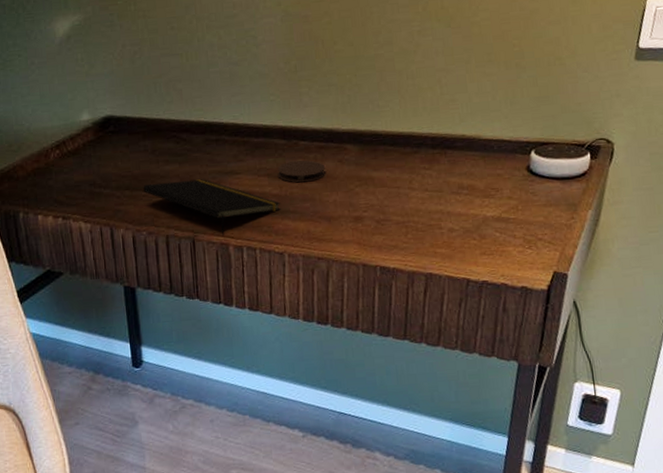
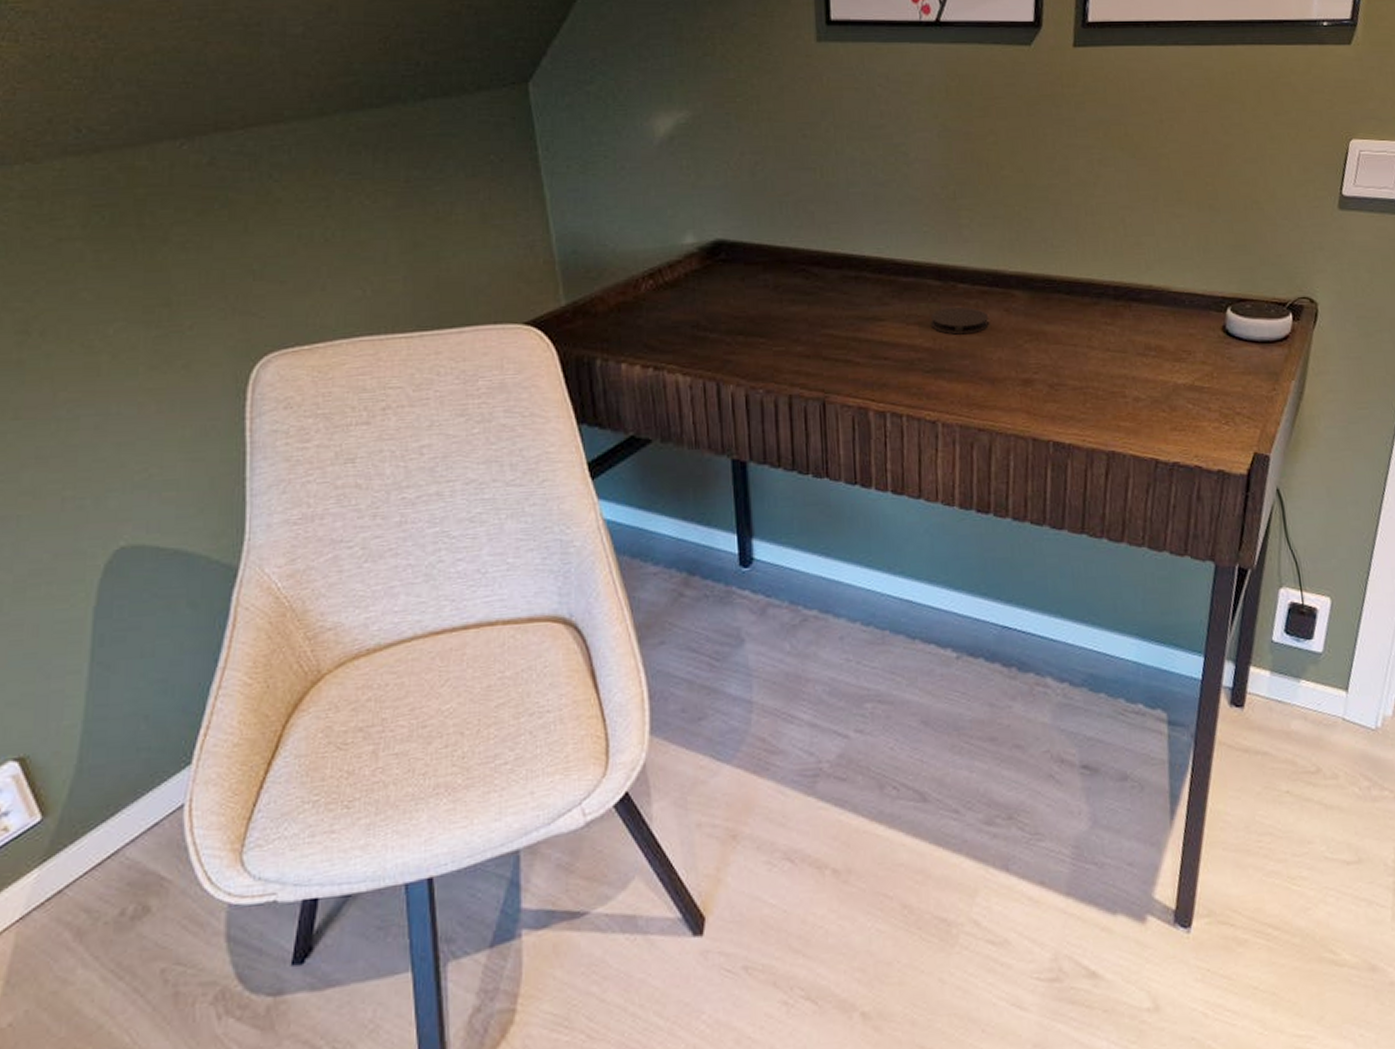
notepad: present [143,179,281,235] -> none [761,325,934,397]

